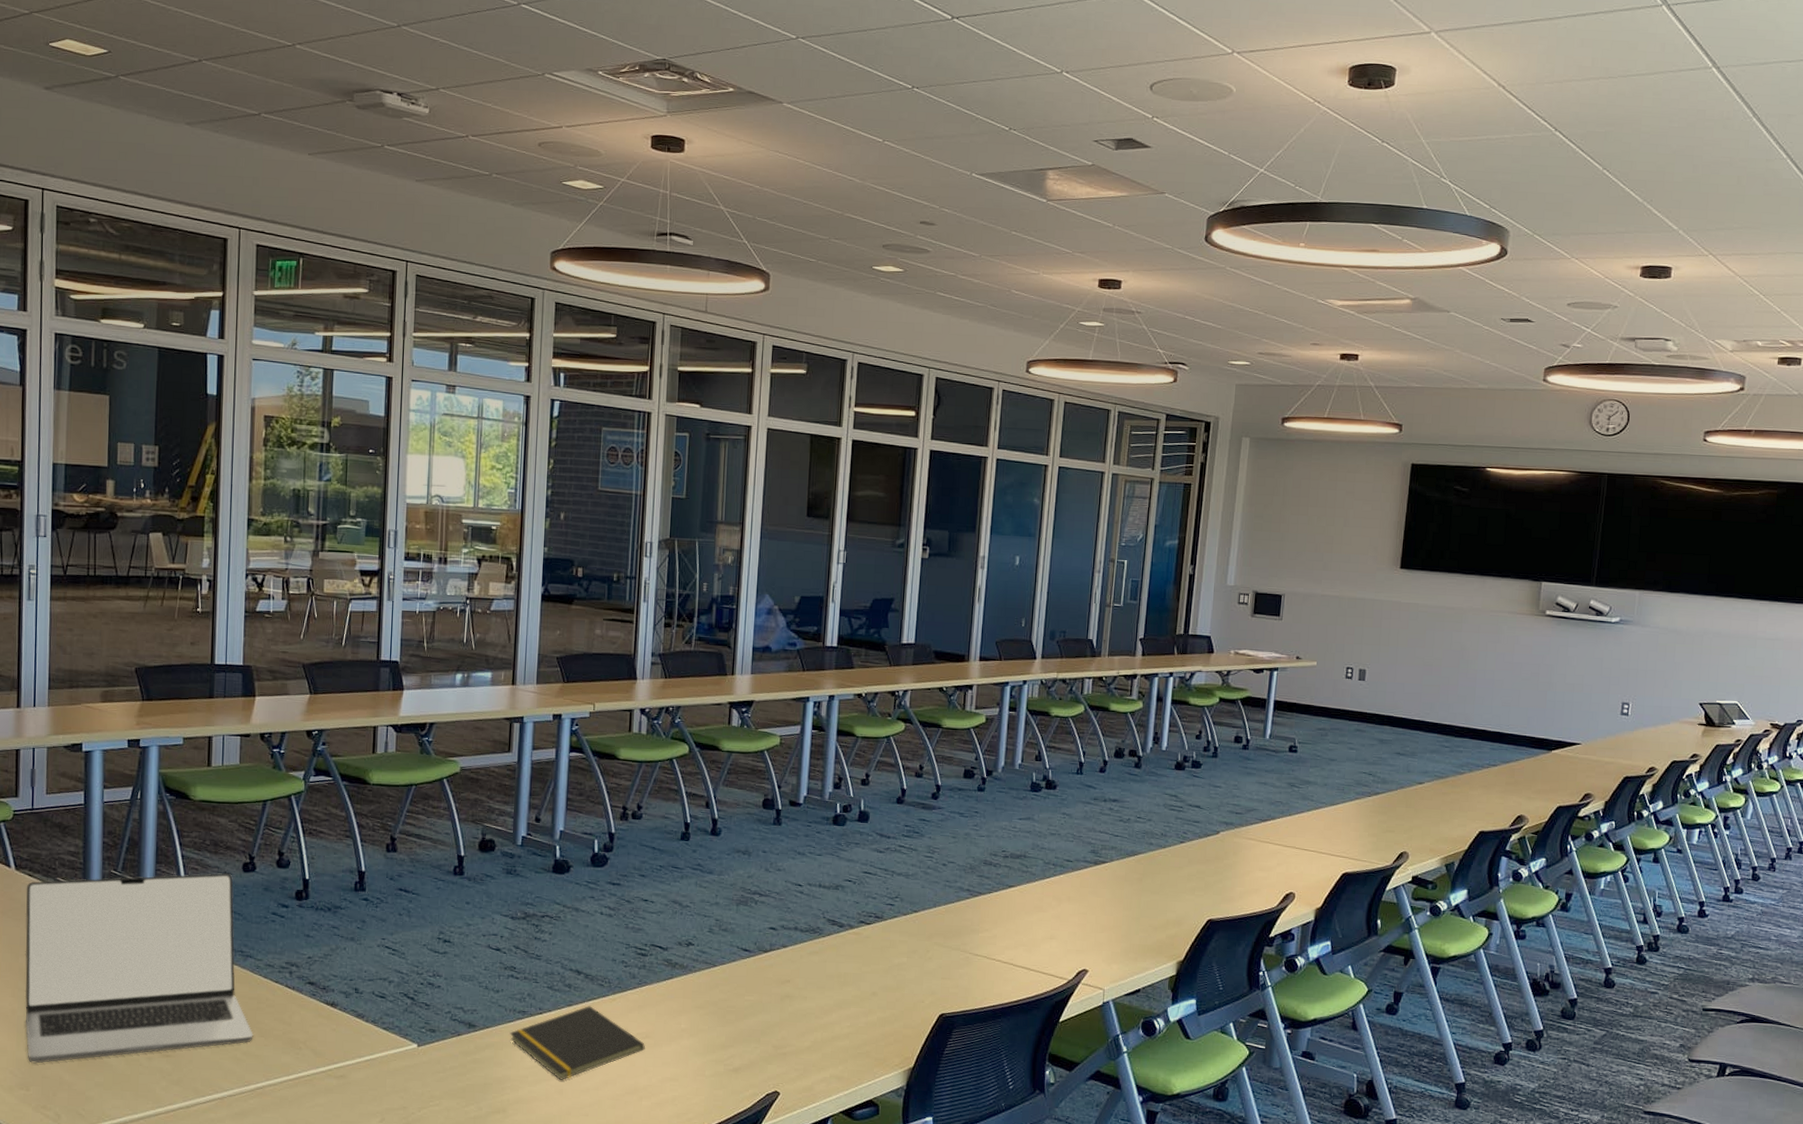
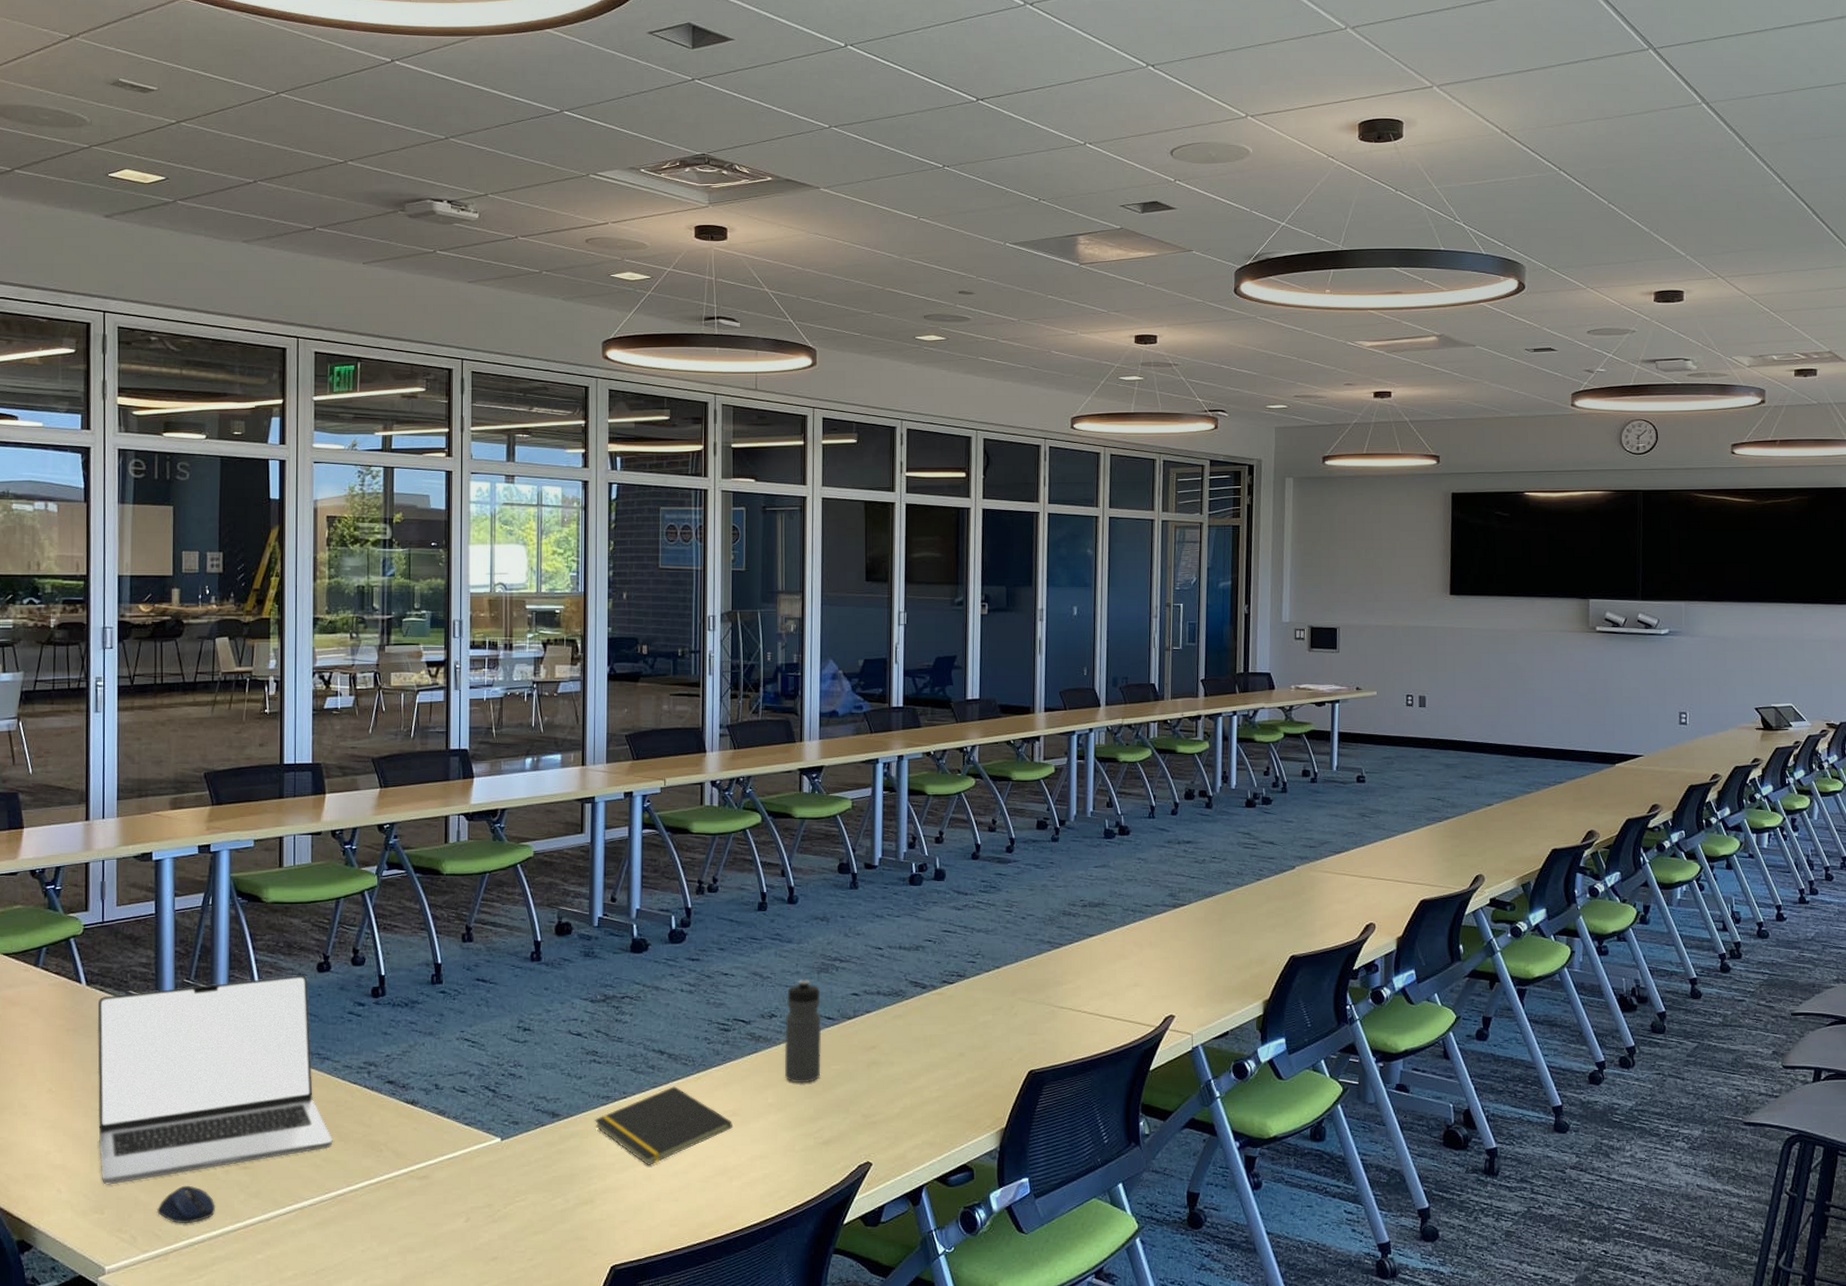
computer mouse: none [81,1069,138,1106] -> present [157,1185,216,1224]
water bottle: none [699,910,738,1011] -> present [784,979,821,1083]

